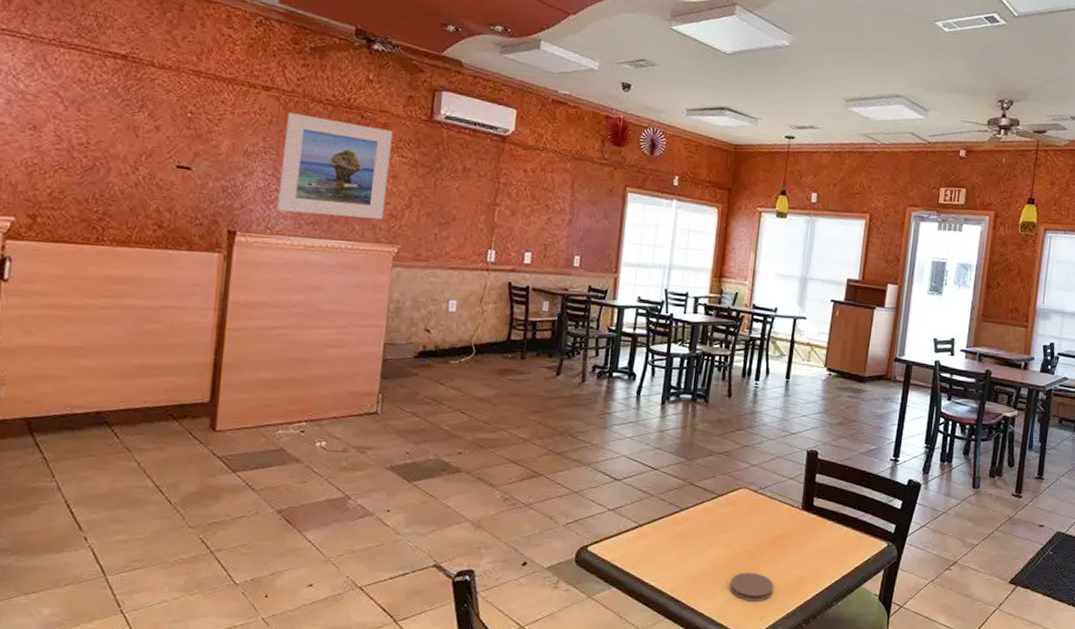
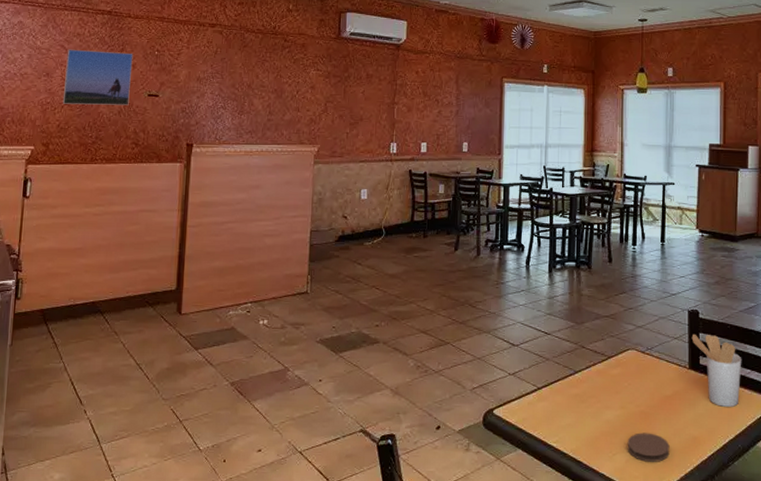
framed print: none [56,98,157,177] -> present [62,49,133,105]
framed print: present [277,112,392,220] -> none [223,43,309,125]
utensil holder: none [807,474,857,548] -> present [691,333,742,407]

